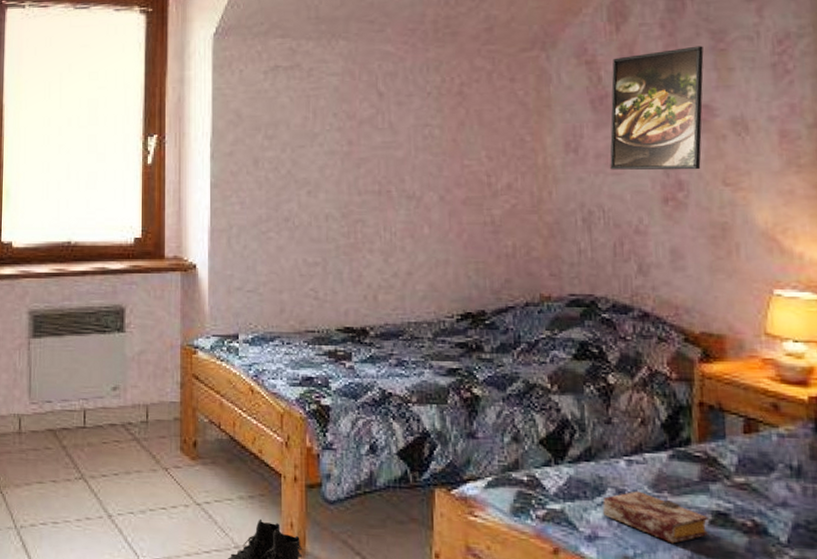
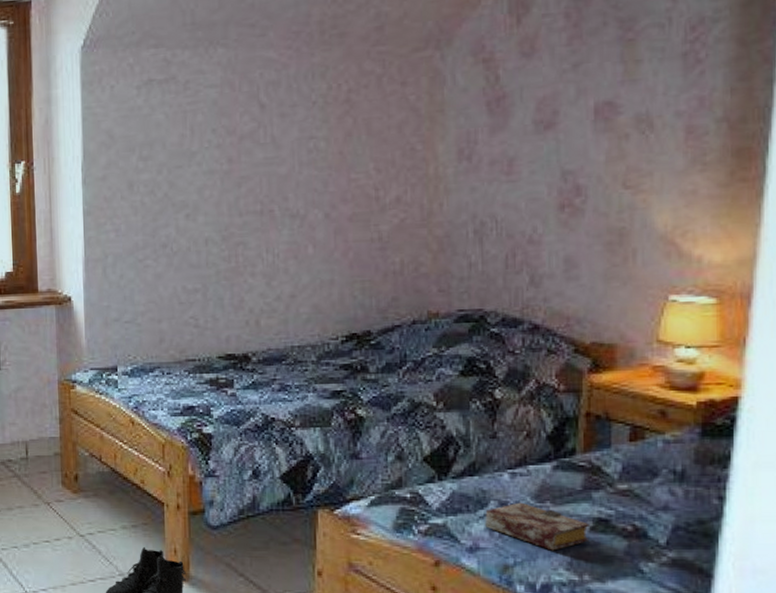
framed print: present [610,46,704,170] -> none [505,36,610,177]

